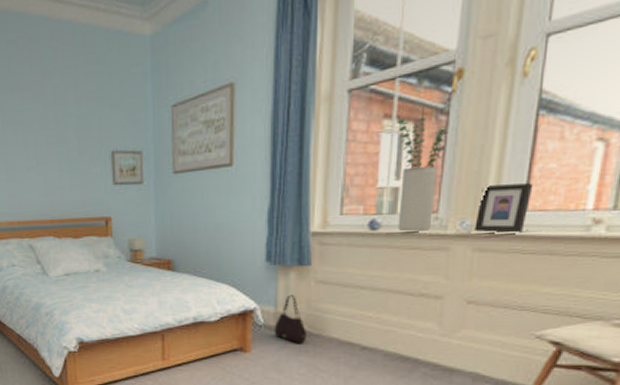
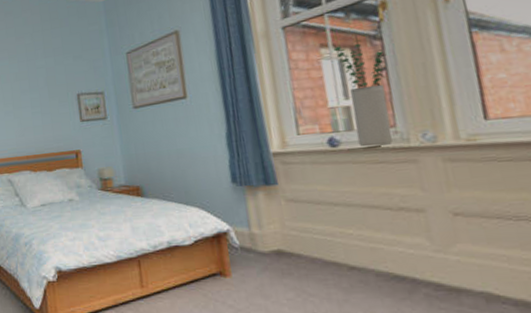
handbag: present [274,294,306,344] -> none [250,214,288,266]
picture frame: present [474,183,533,233] -> none [435,93,492,143]

